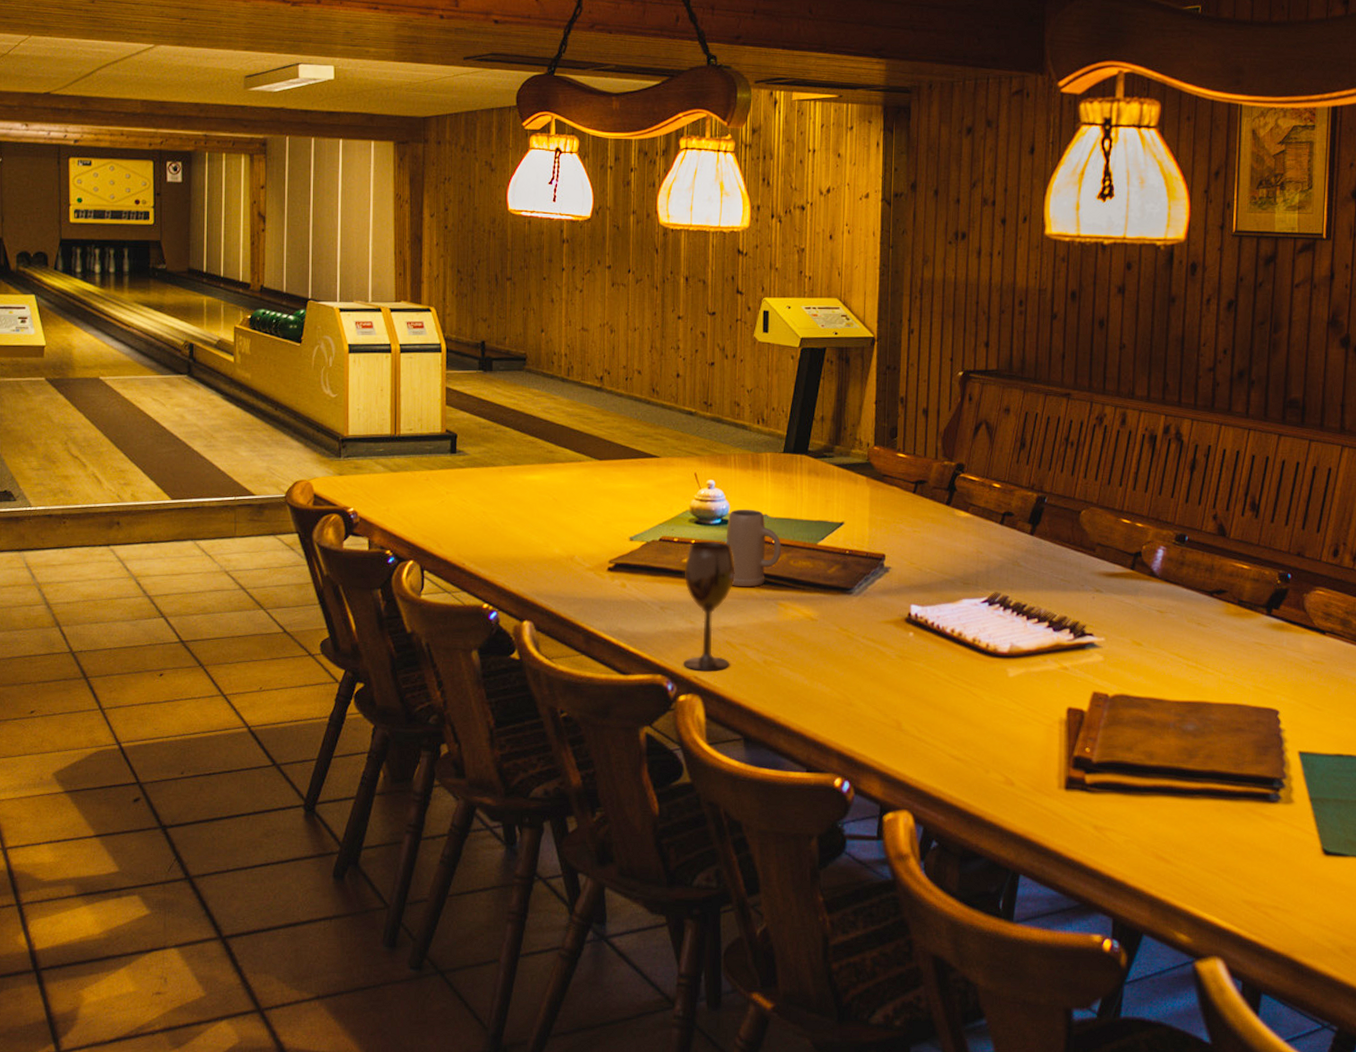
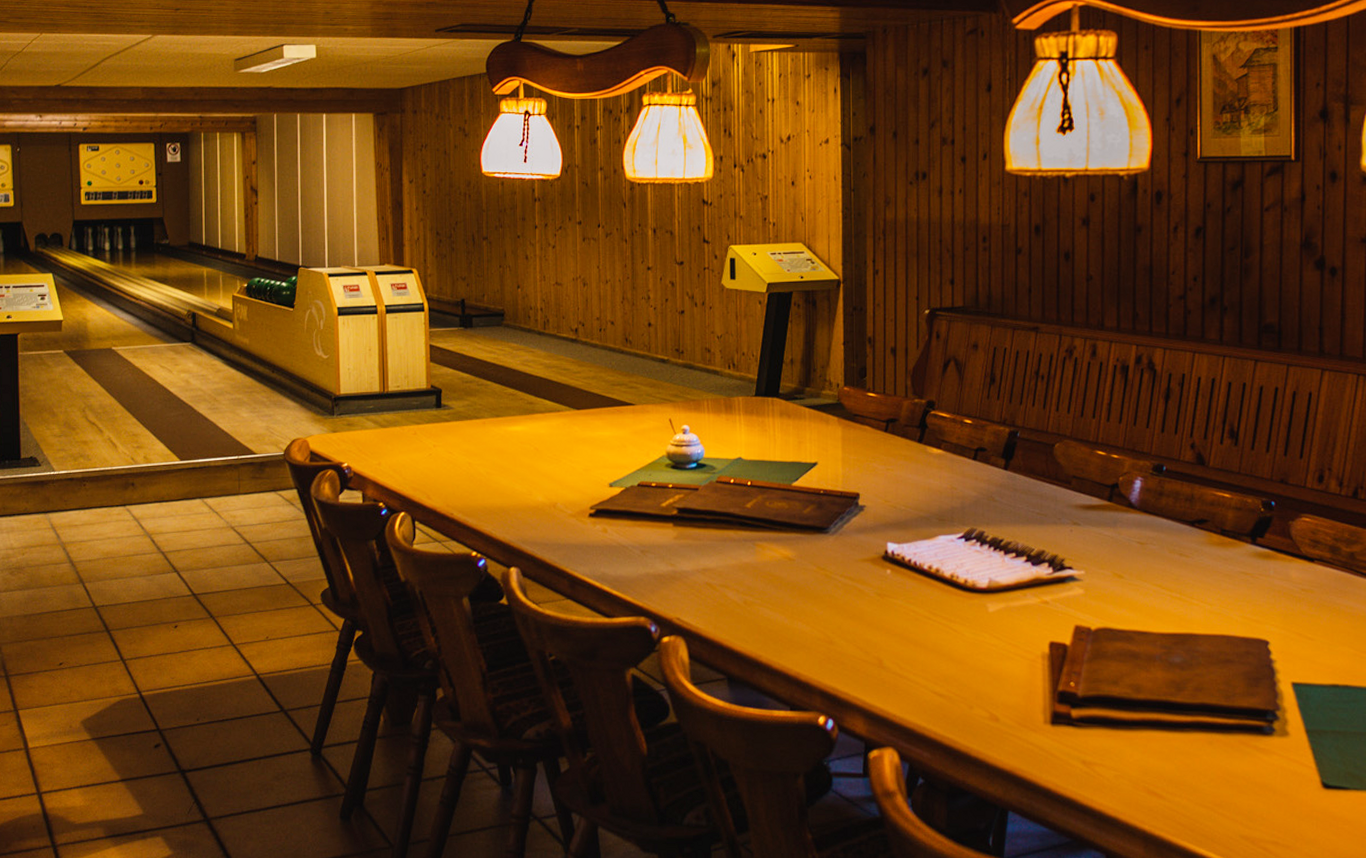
wine glass: present [684,541,735,672] -> none [662,484,712,613]
beer mug: present [727,509,781,588] -> none [703,452,756,530]

